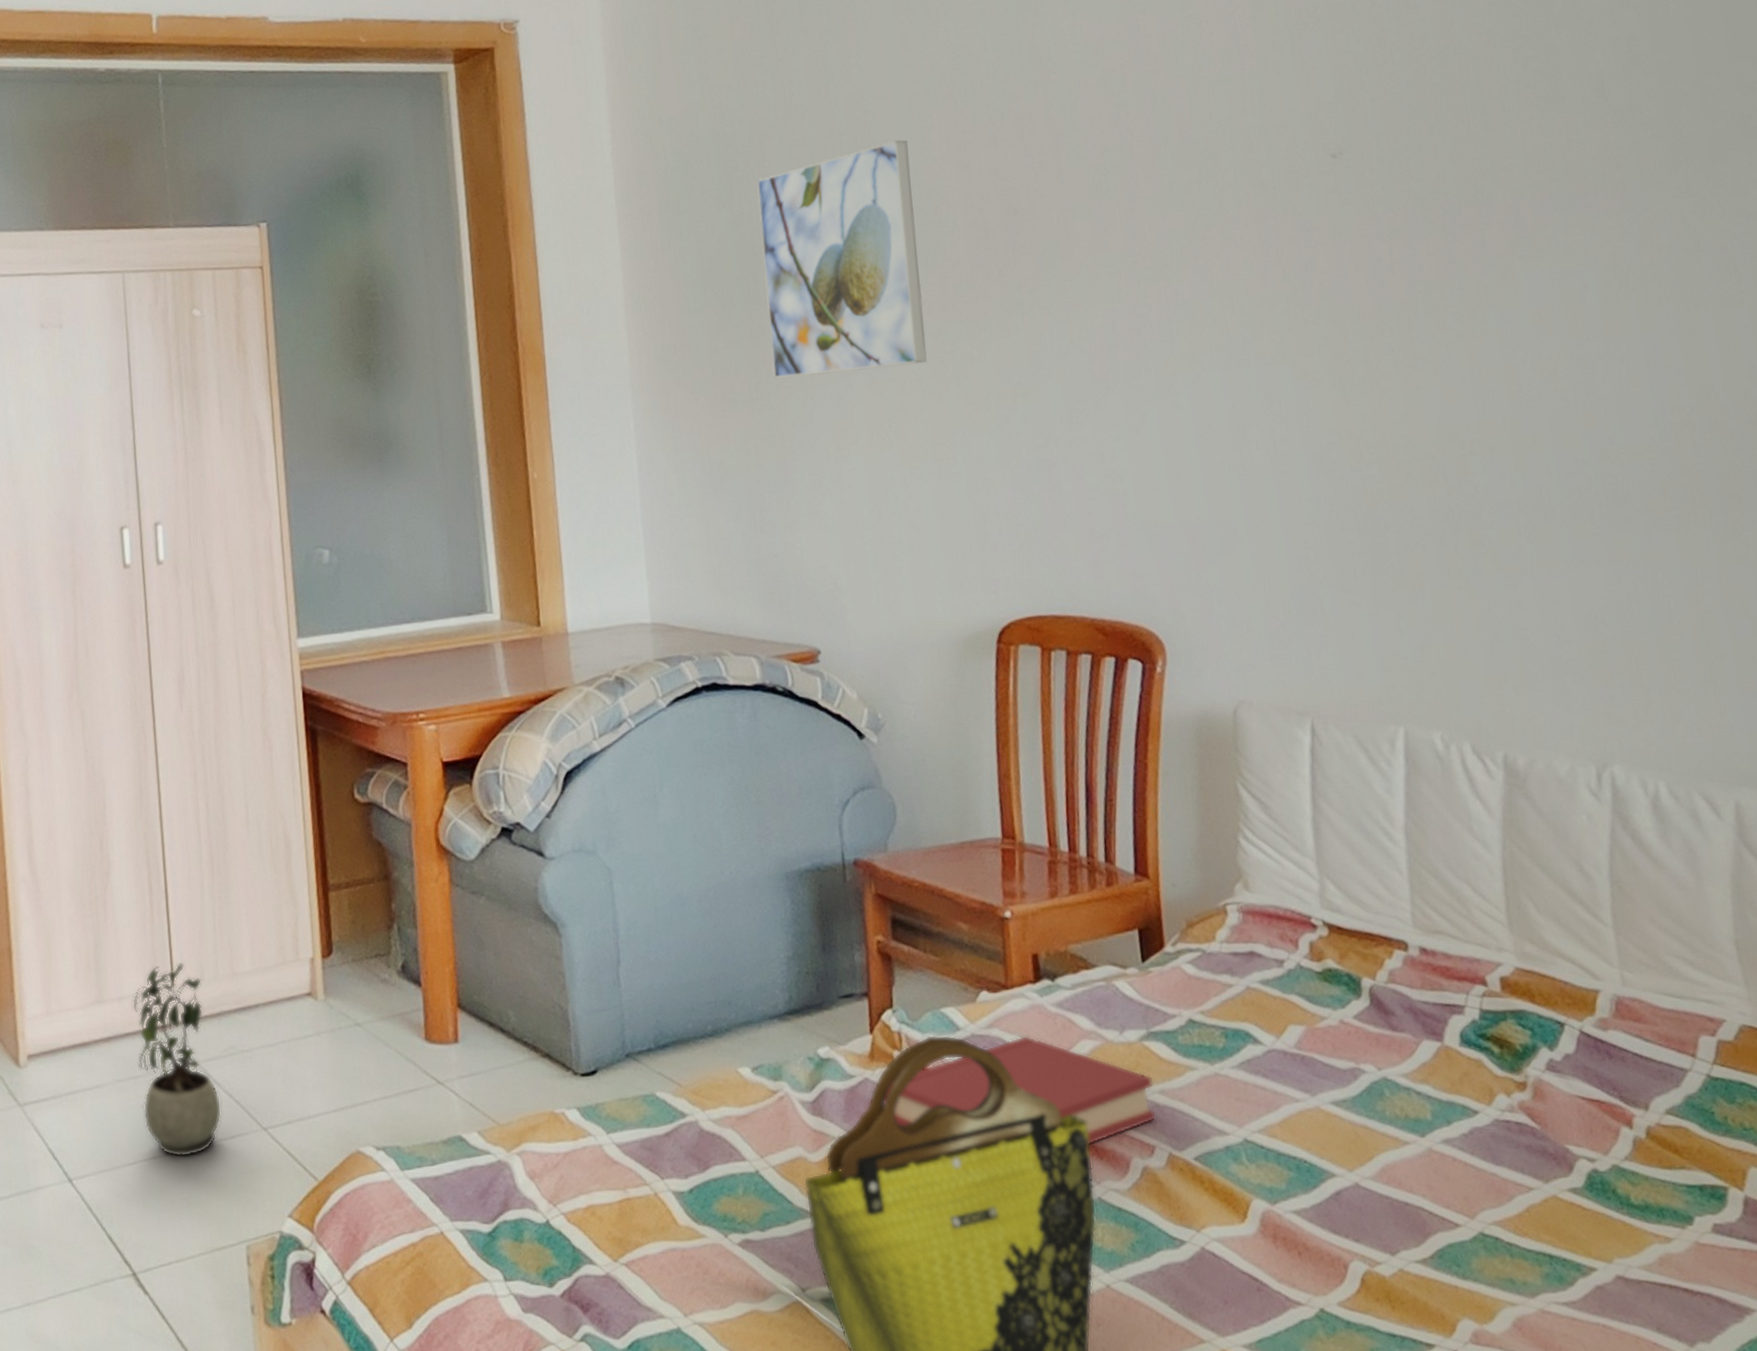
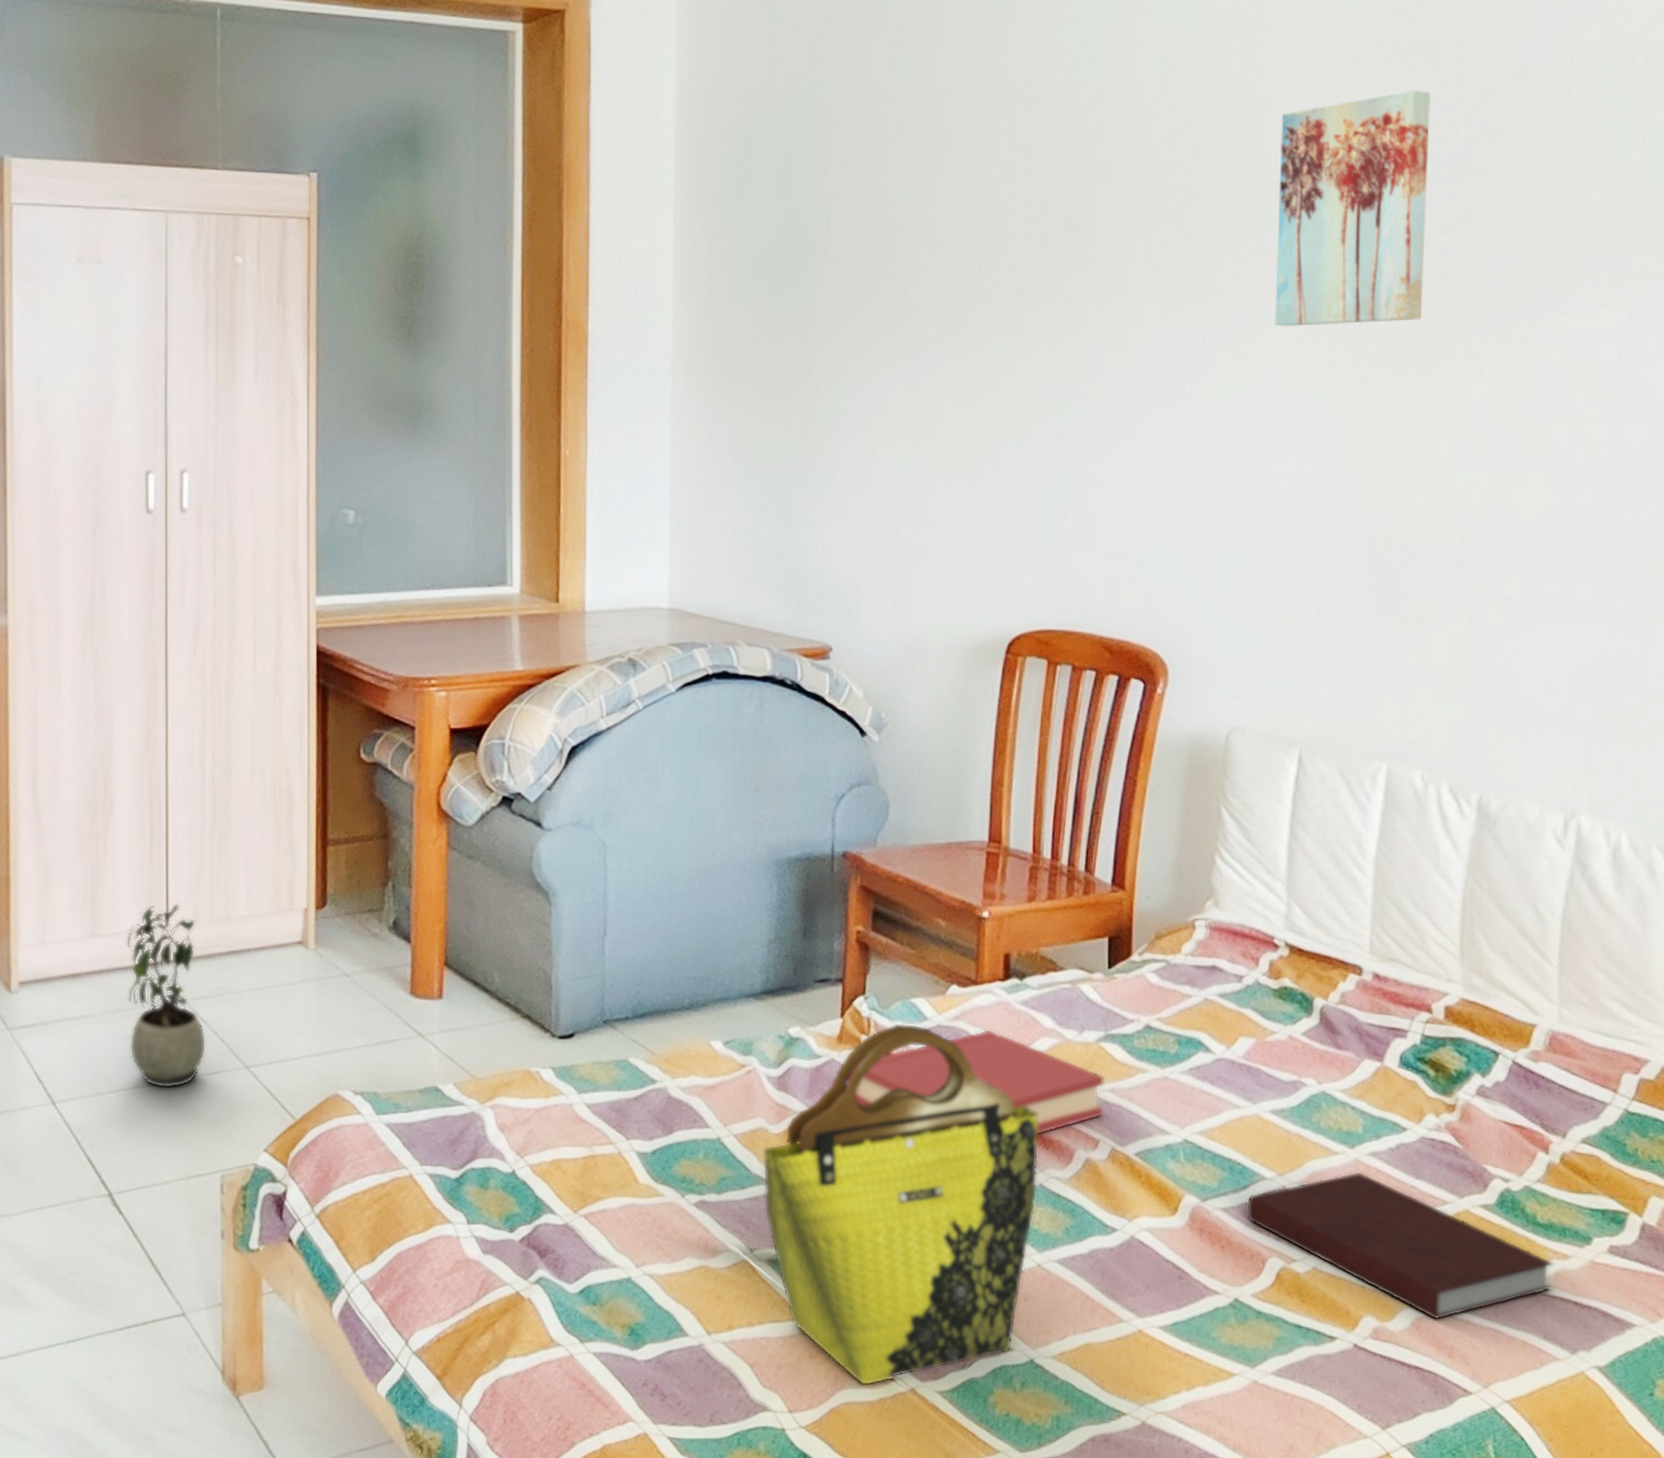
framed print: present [756,140,927,379] -> none [815,141,974,375]
wall art: none [1209,53,1376,295] -> present [1275,90,1431,327]
notebook: none [1318,1161,1660,1319] -> present [1246,1172,1554,1320]

